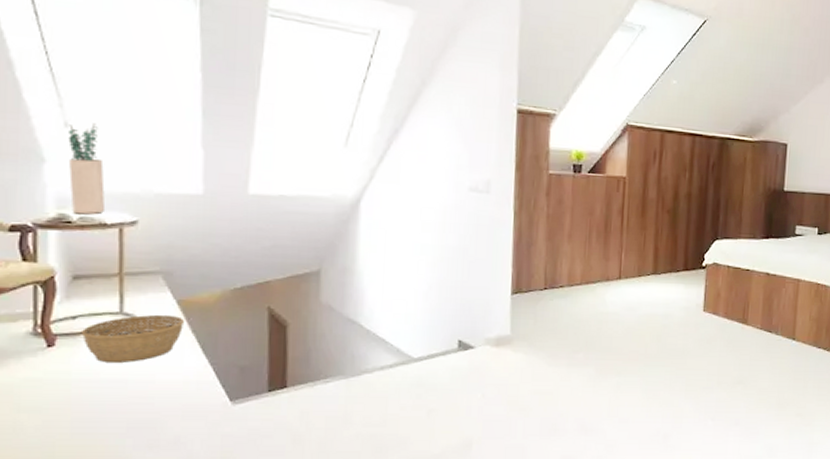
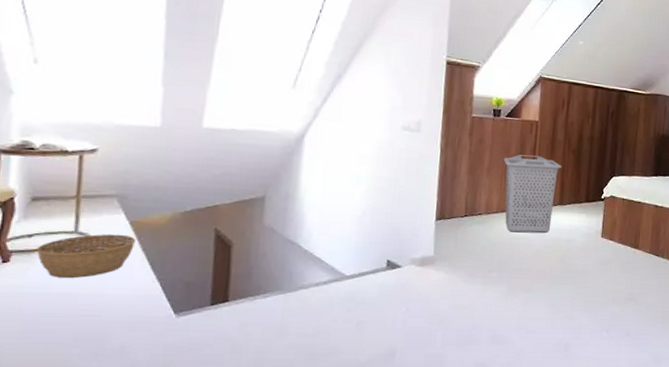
vase: present [68,123,106,215] -> none [35,60,69,143]
laundry basket: none [586,216,655,307] -> present [503,155,562,233]

